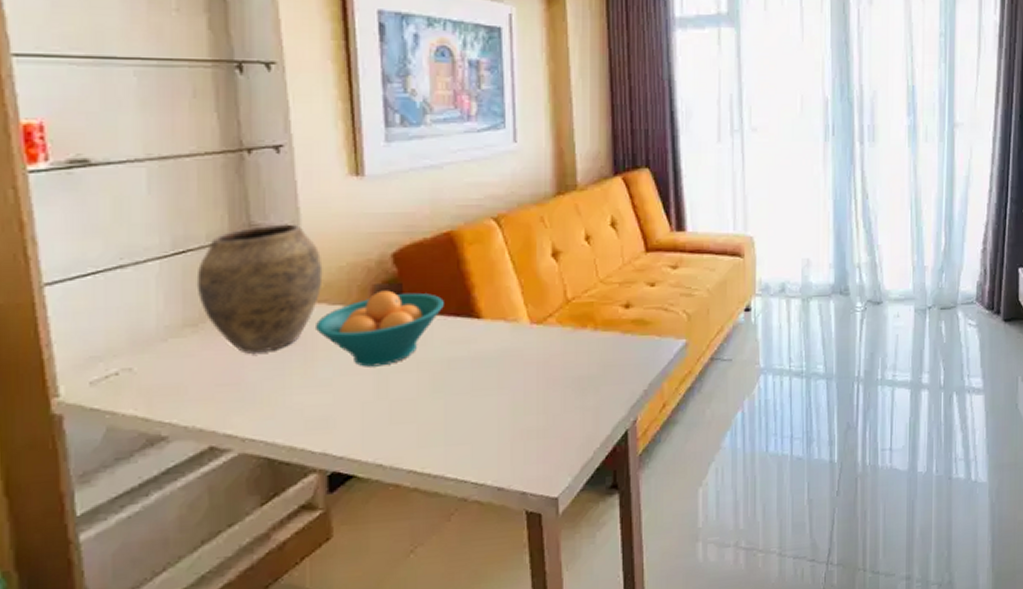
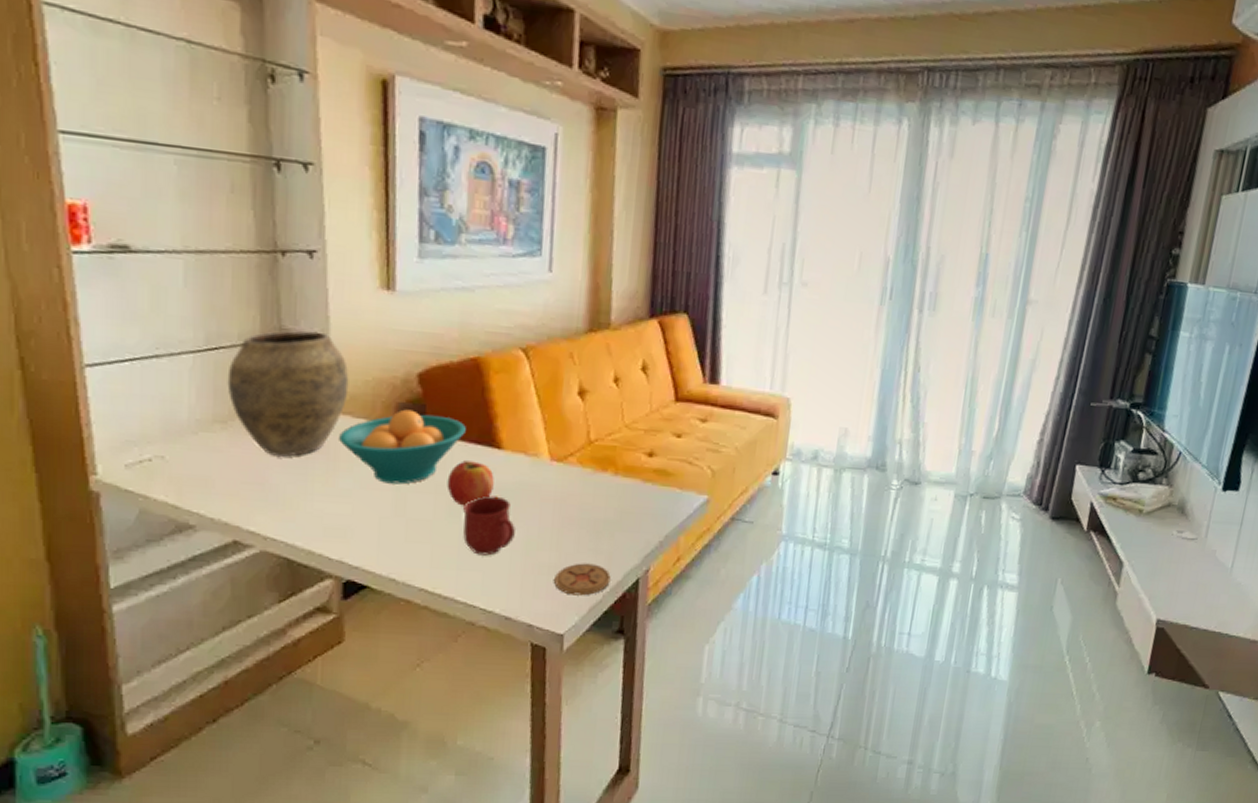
fruit: none [429,334,476,380] -> present [447,460,494,506]
mug: none [447,365,501,428] -> present [463,495,515,556]
coaster: none [544,421,600,456] -> present [554,563,611,596]

